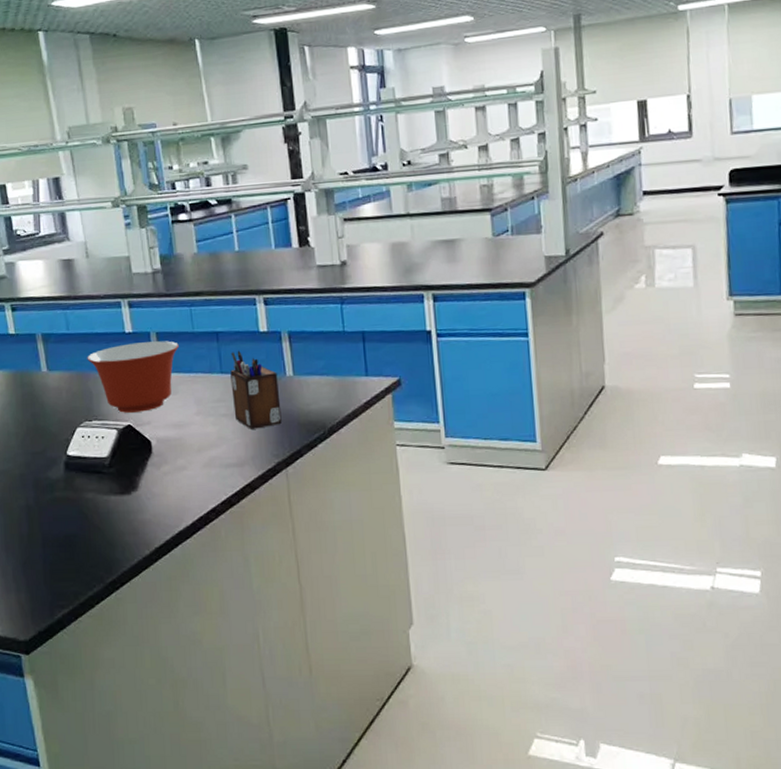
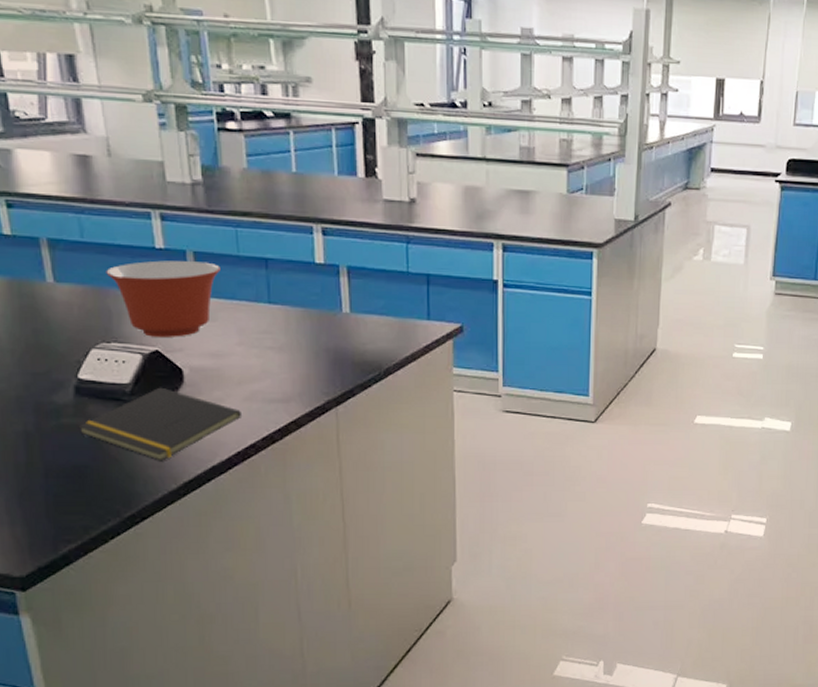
notepad: none [68,458,203,529] -> present [78,387,243,461]
desk organizer: present [230,350,282,429] -> none [280,280,334,365]

